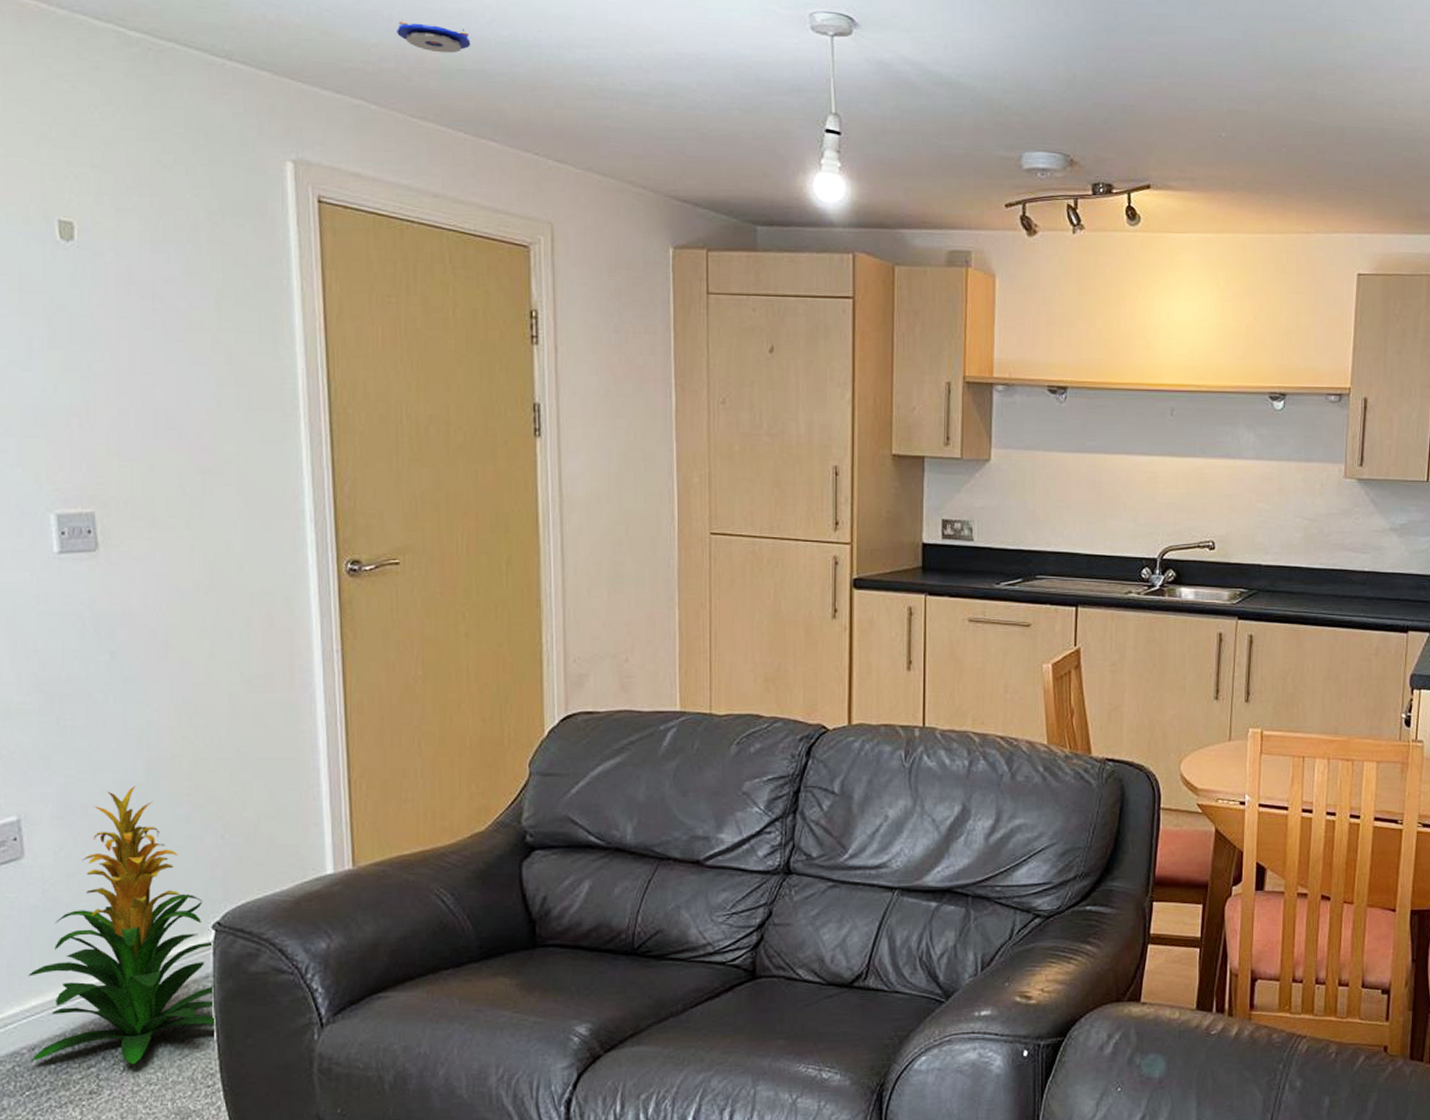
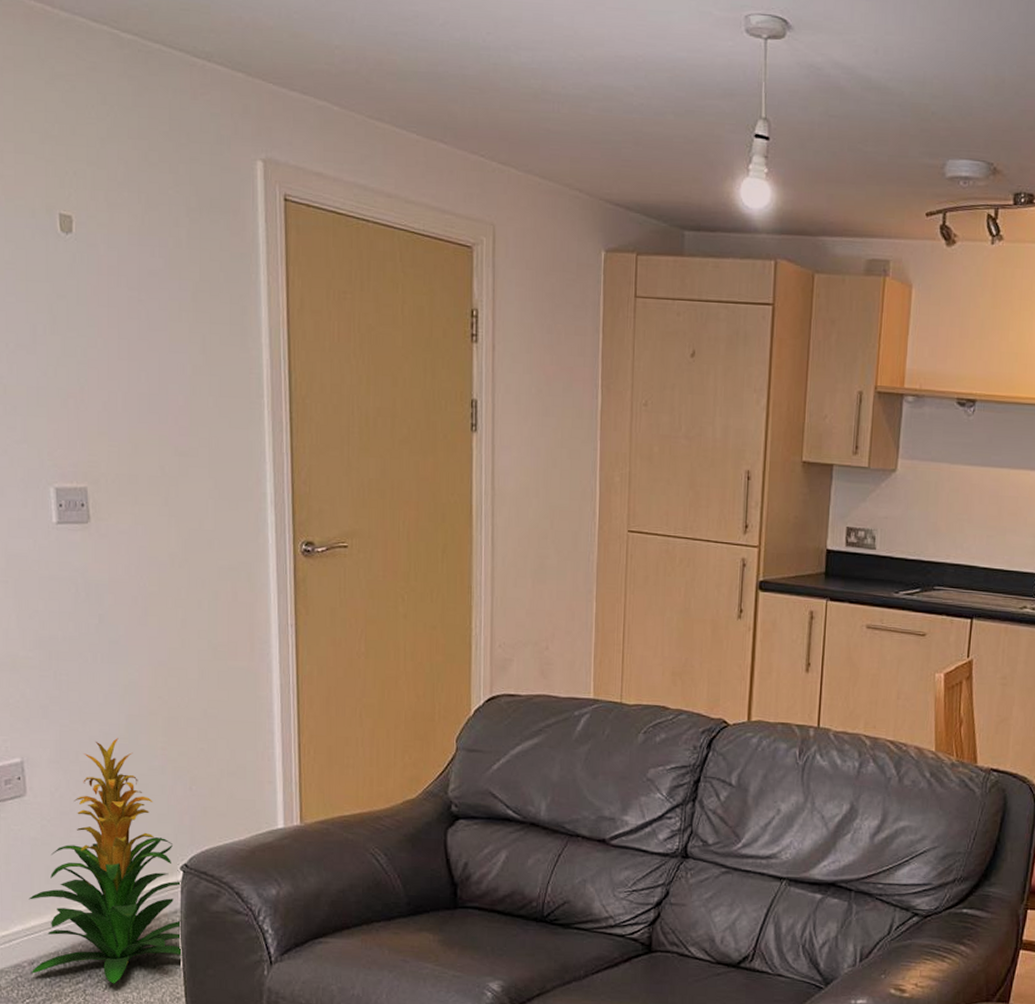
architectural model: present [397,18,471,53] -> none [359,20,426,56]

